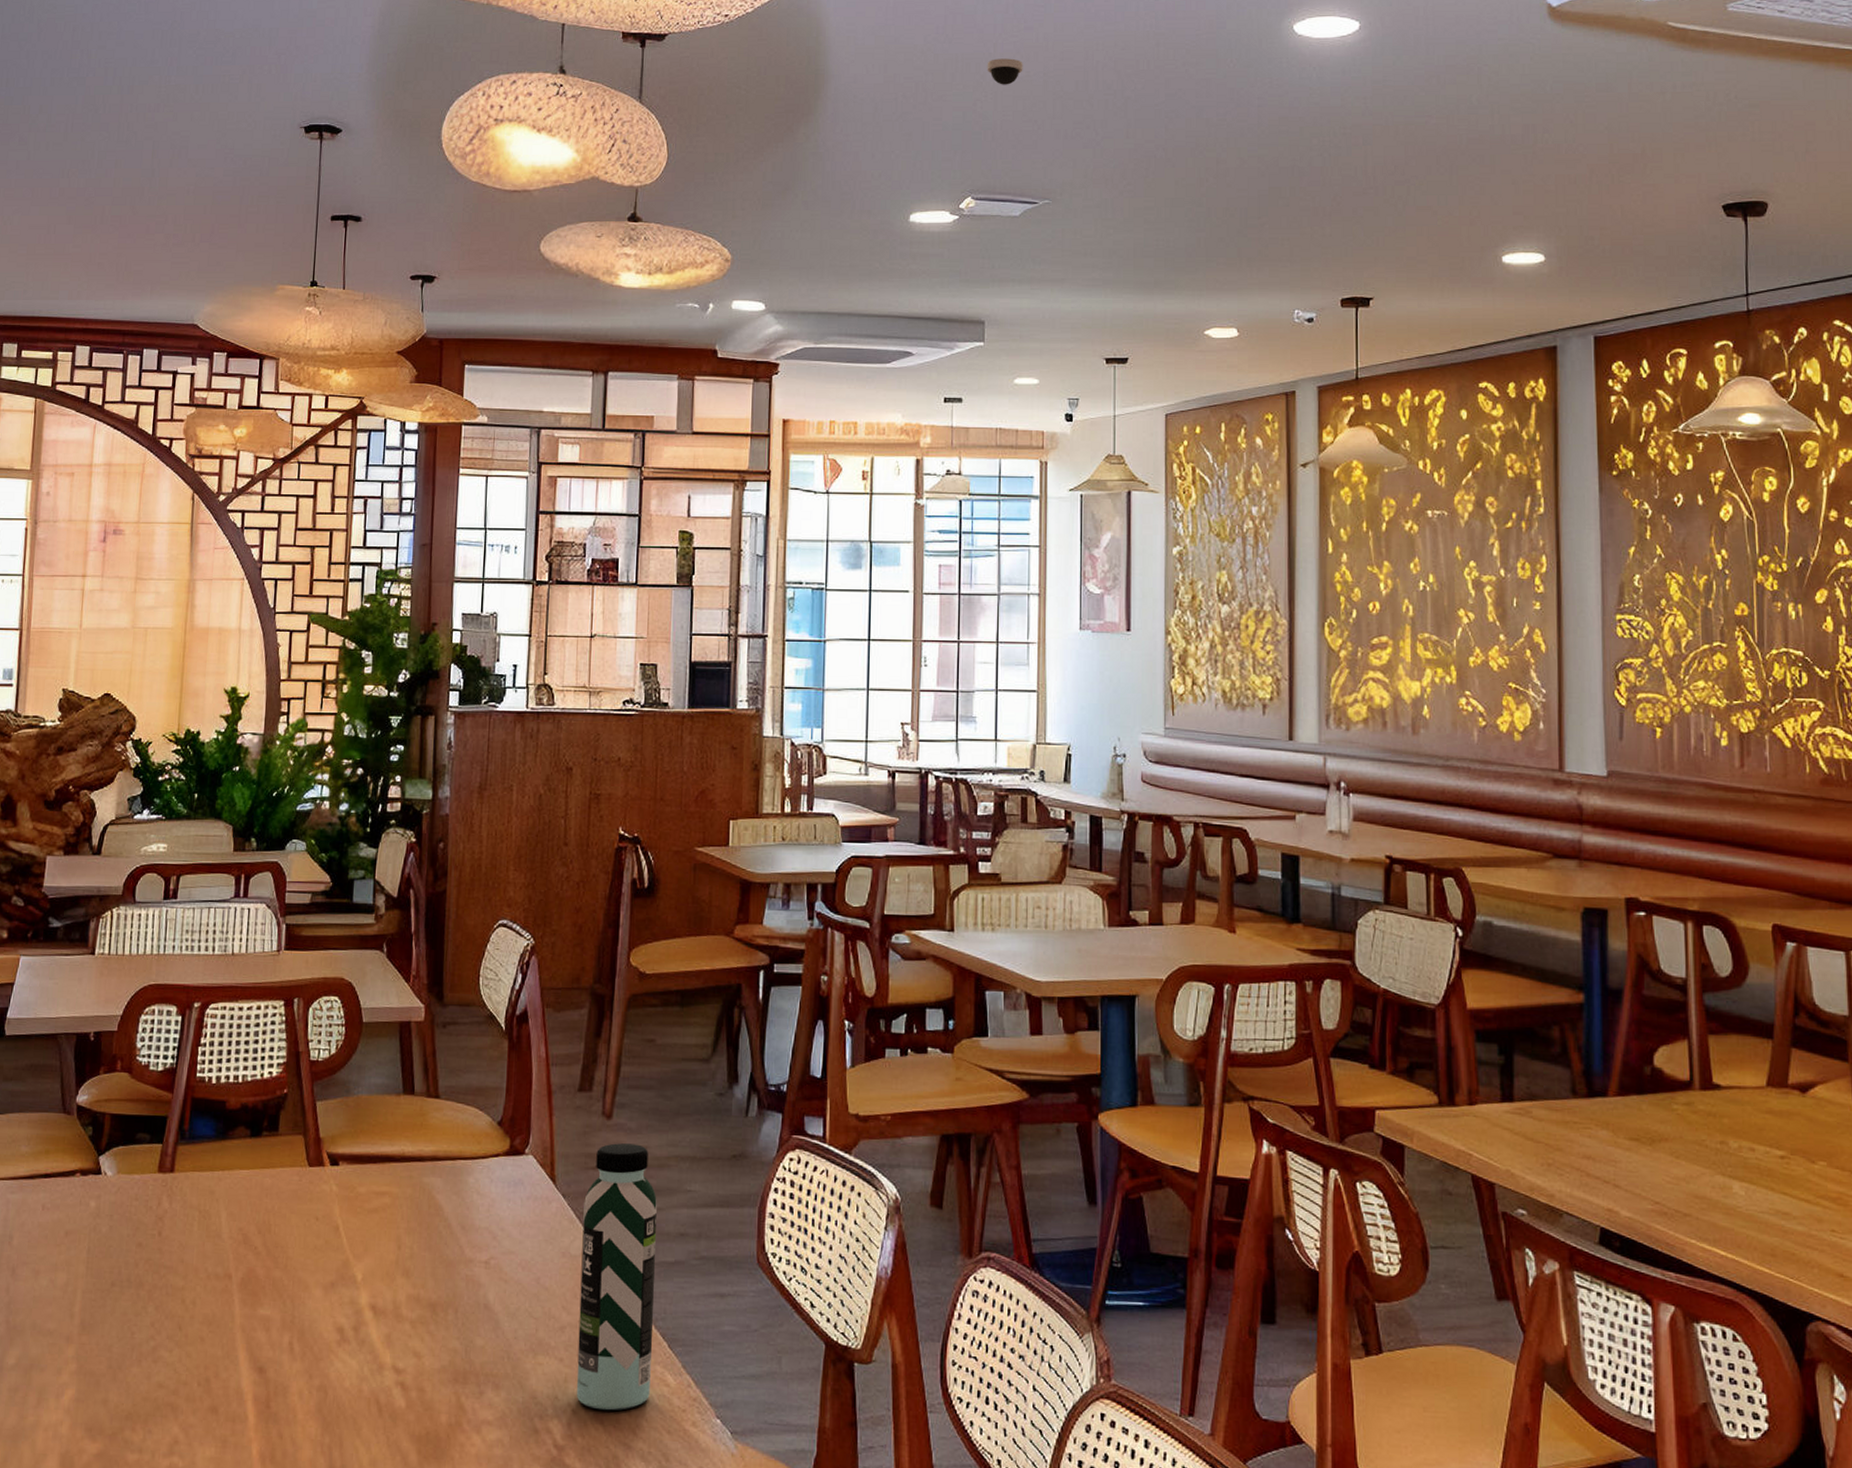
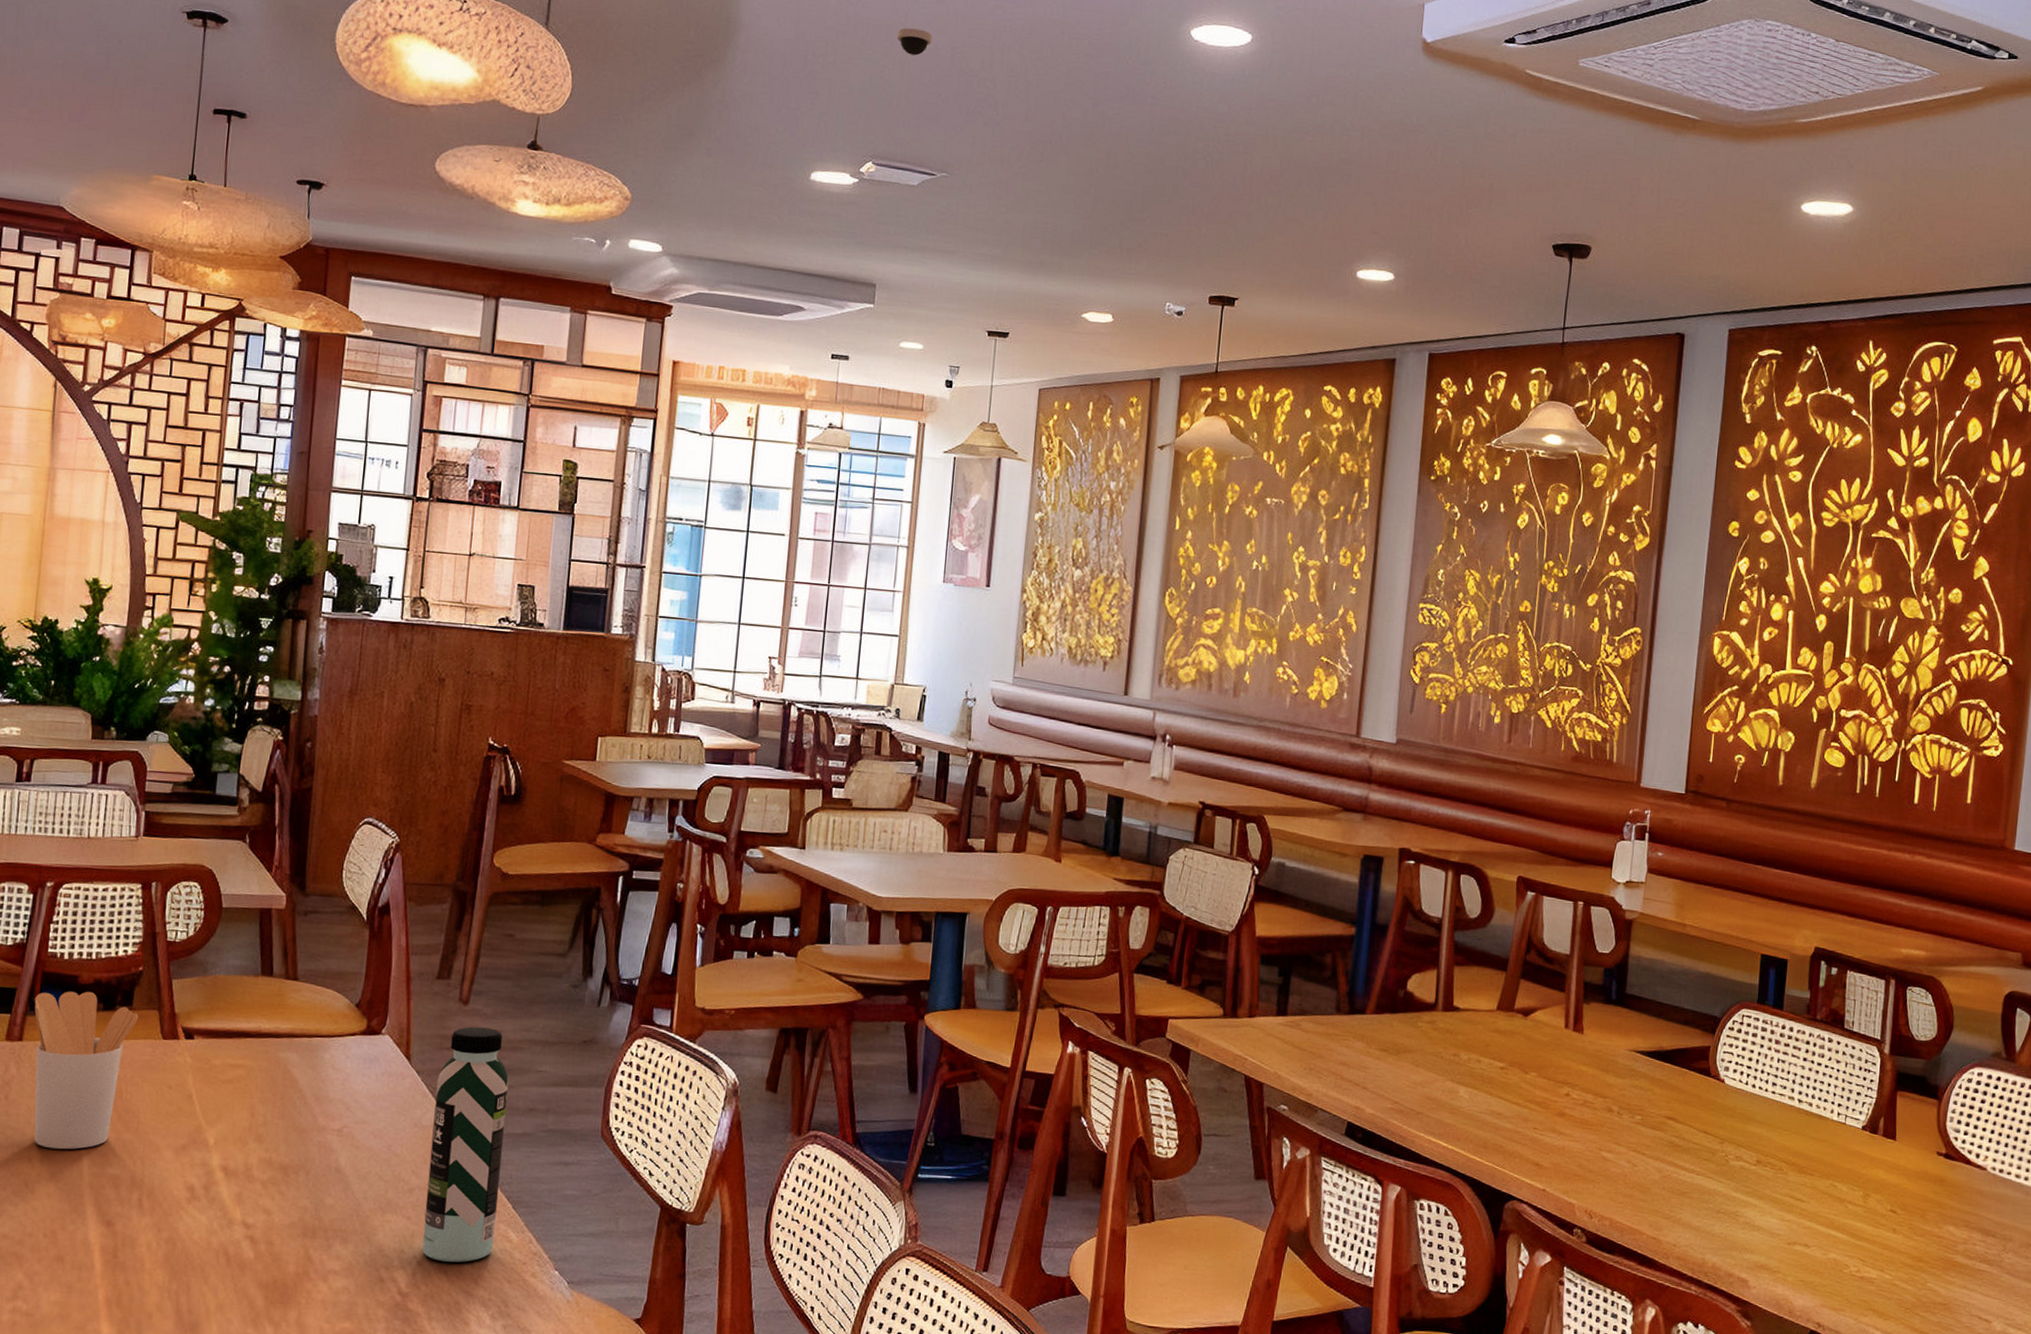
utensil holder: none [184,1117,285,1289] -> present [34,991,139,1150]

